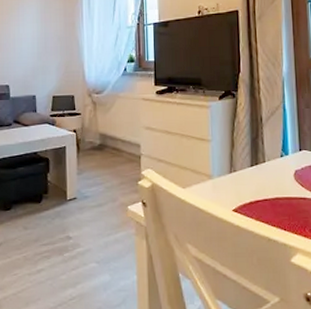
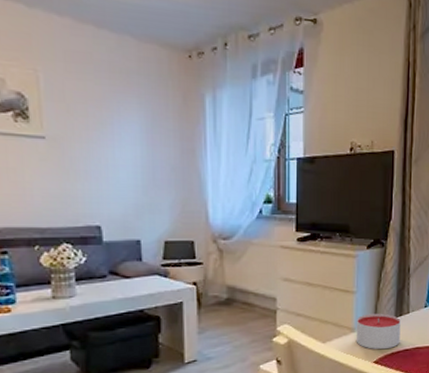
candle: none [213,161,258,198] -> present [356,313,401,350]

